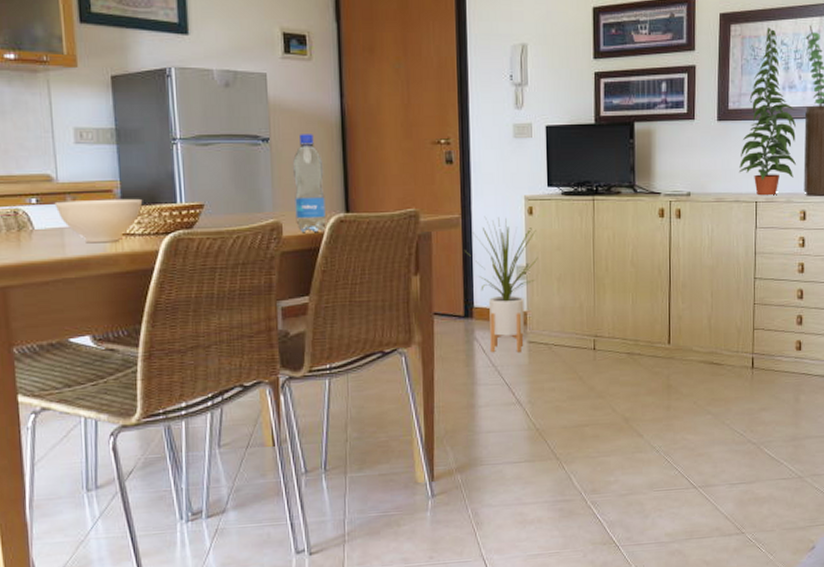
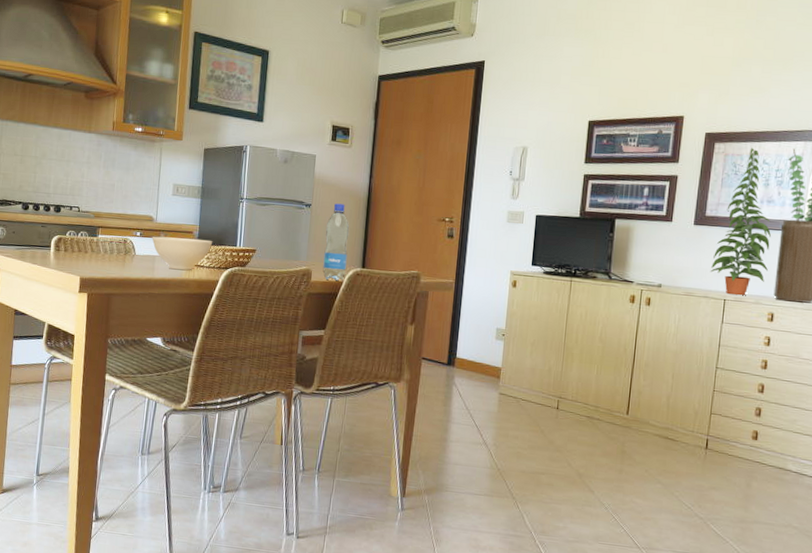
house plant: present [465,216,538,352] -> none [455,284,517,401]

